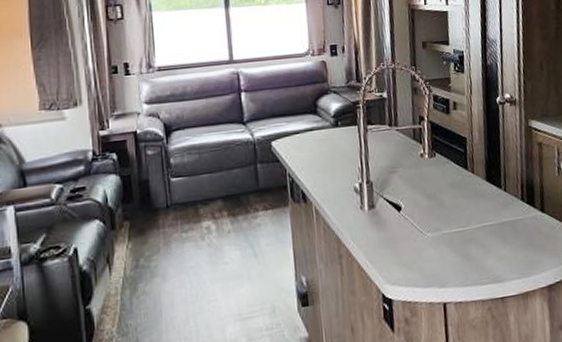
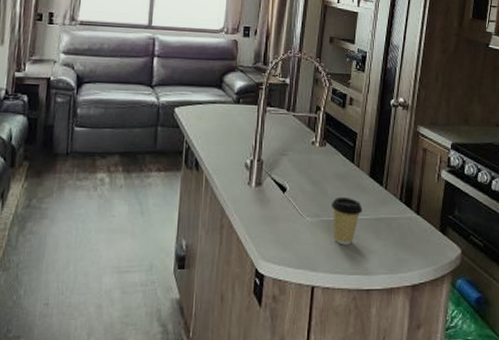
coffee cup: none [450,205,484,256] -> present [331,196,362,245]

